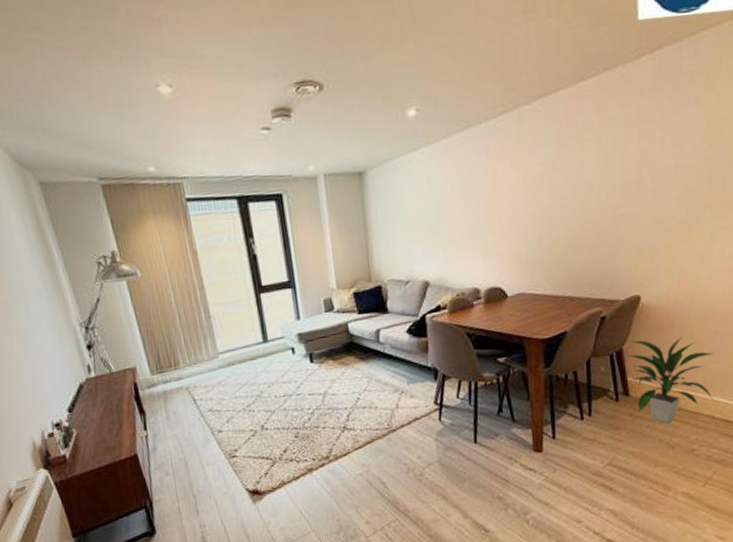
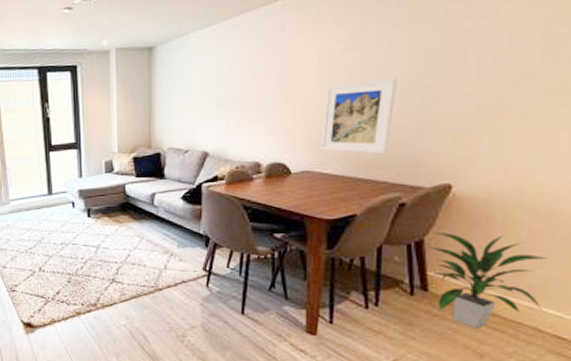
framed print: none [530,198,591,273] -> present [319,77,398,155]

